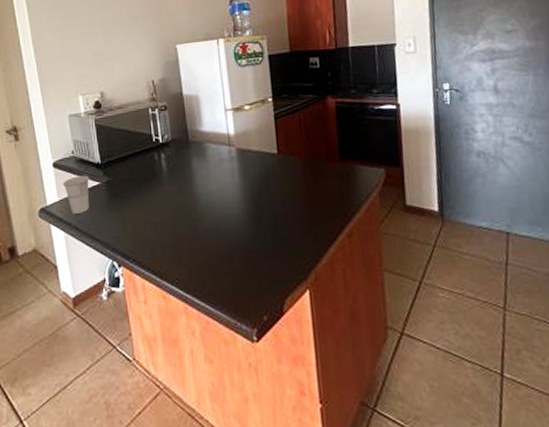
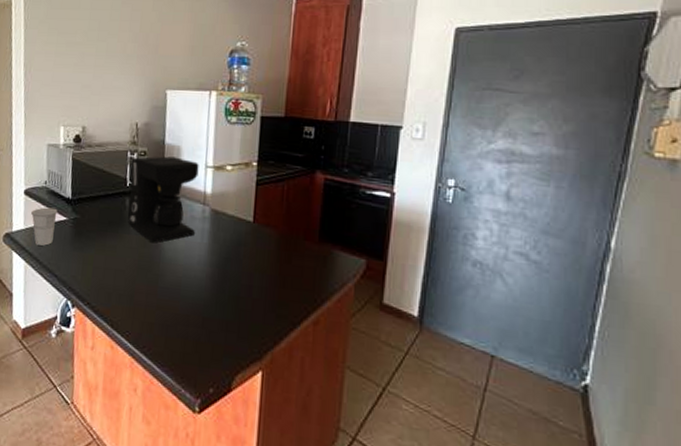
coffee maker: none [153,106,225,191] -> present [127,156,199,243]

